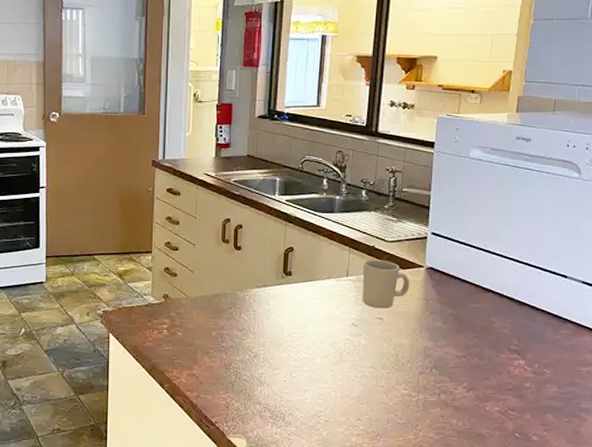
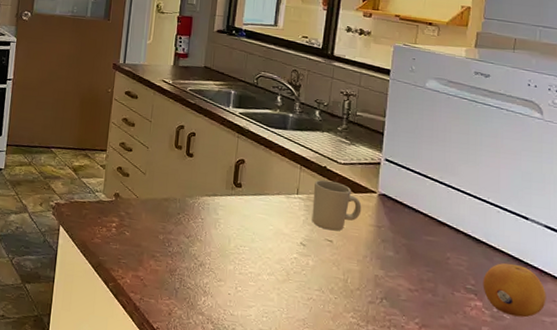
fruit: none [525,321,583,370] -> present [483,262,546,318]

